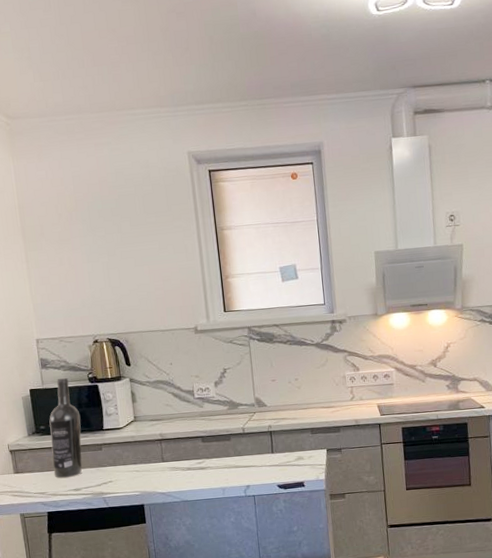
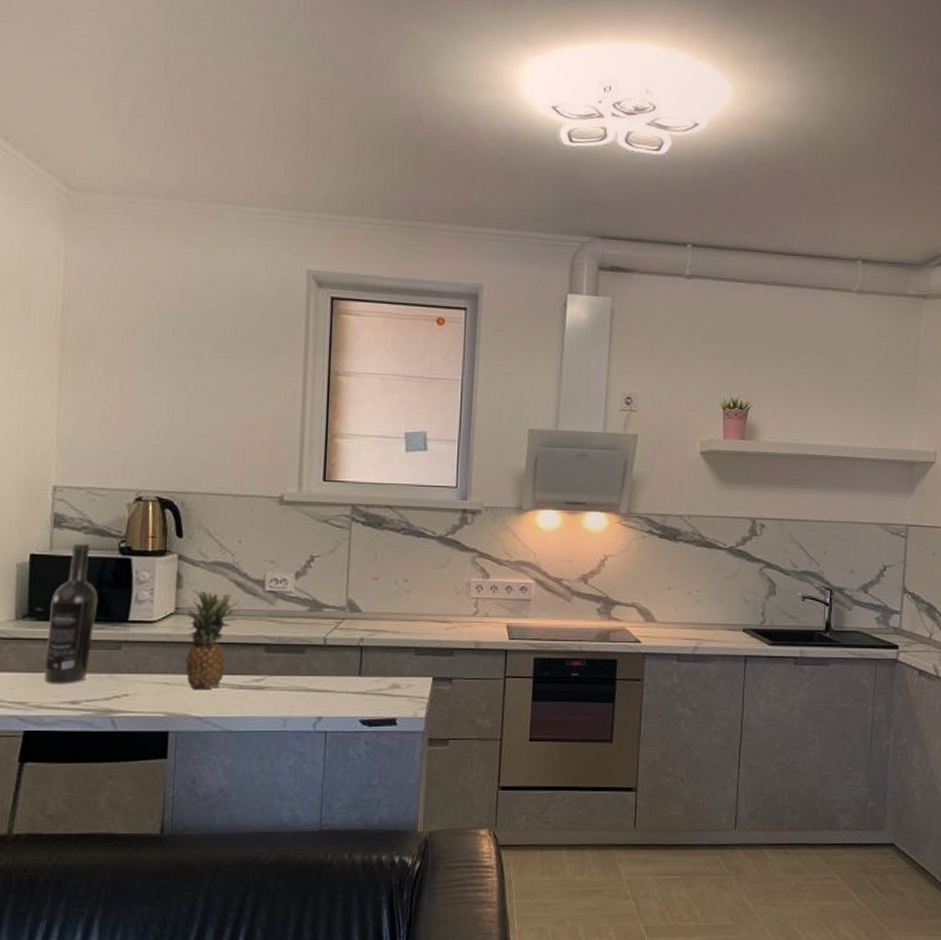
fruit: none [141,402,179,473] -> present [185,590,240,689]

